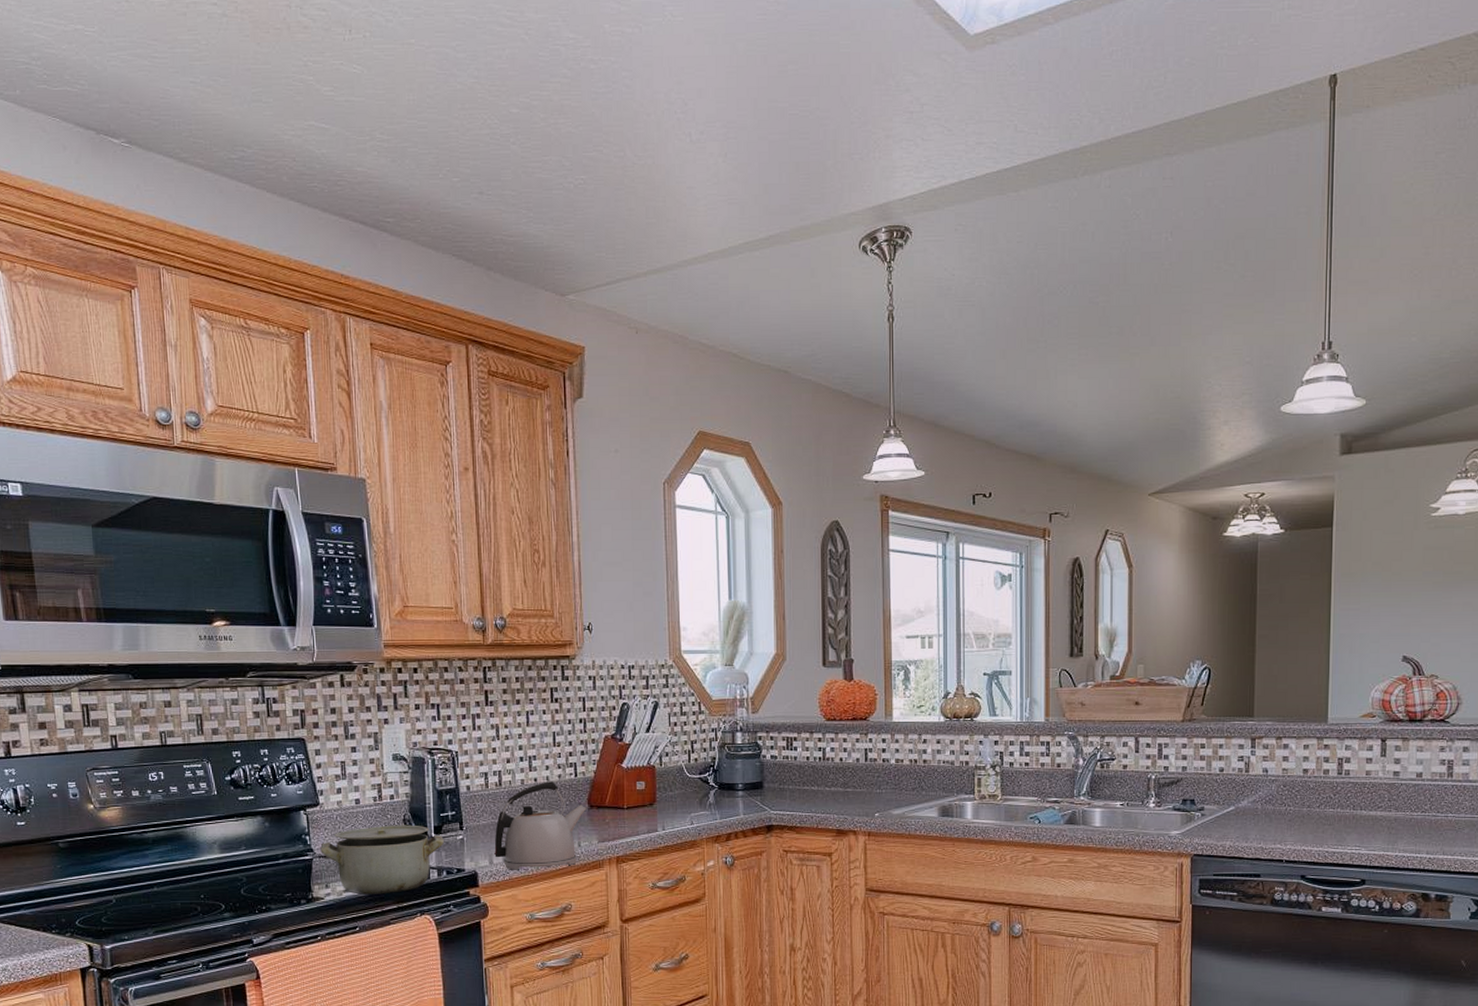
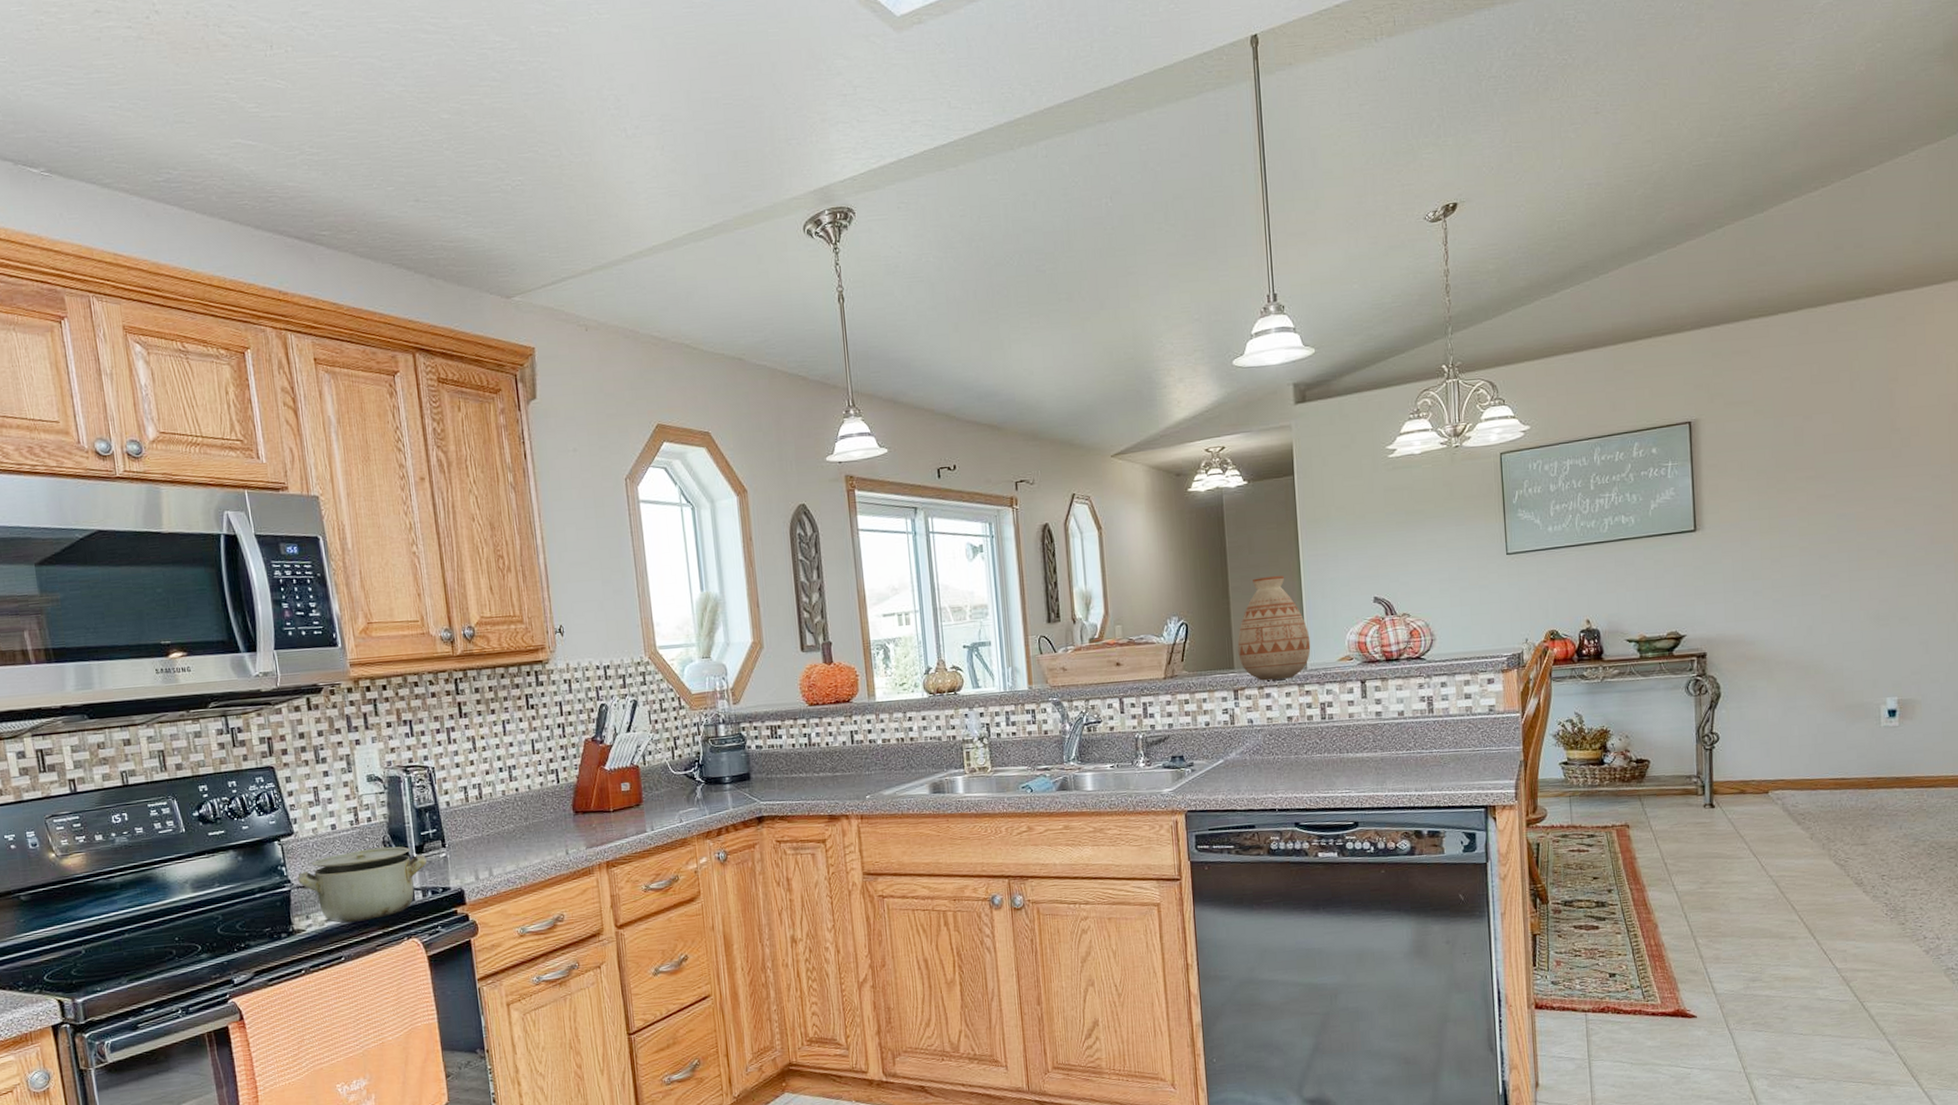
kettle: present [494,781,587,870] -> none [479,790,572,884]
vase: none [1259,628,1334,731] -> present [1237,576,1311,681]

